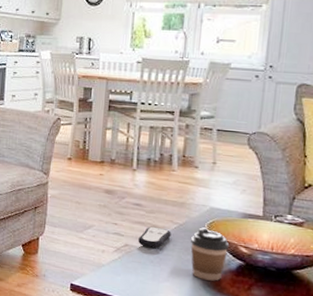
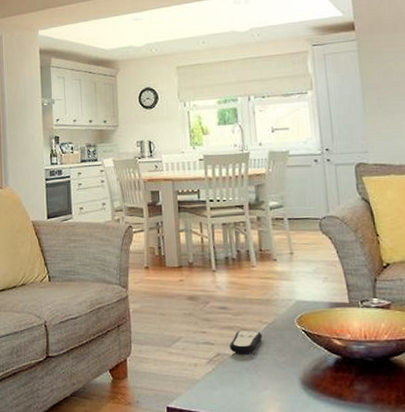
coffee cup: present [190,227,230,281] -> none [283,324,323,382]

